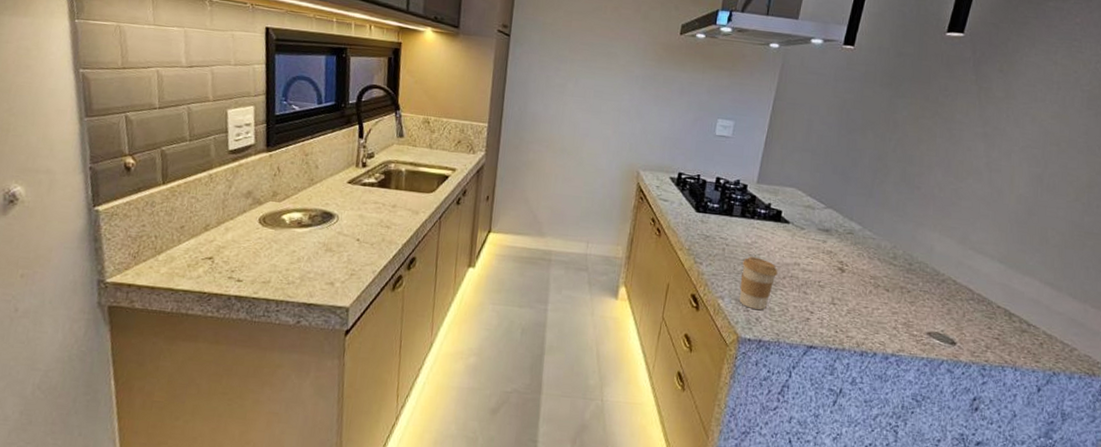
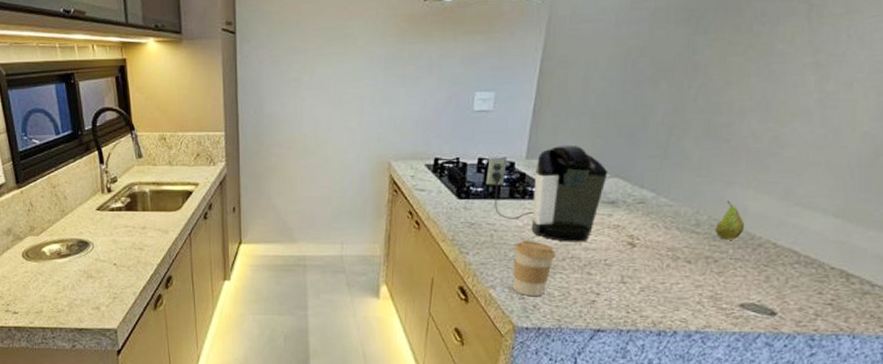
coffee maker: none [721,174,825,264] -> present [485,144,608,242]
fruit: none [909,239,932,274] -> present [715,200,745,240]

